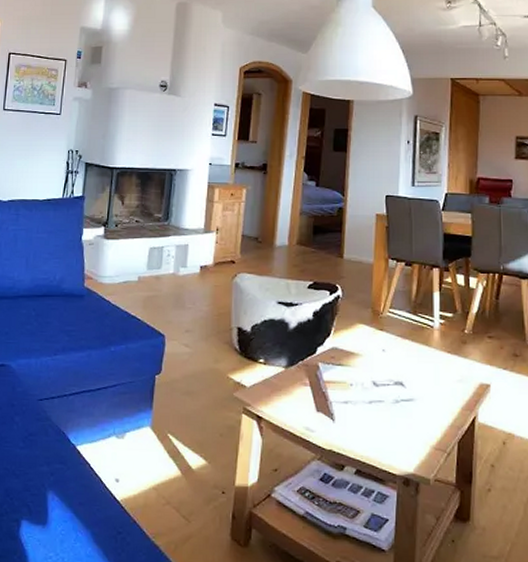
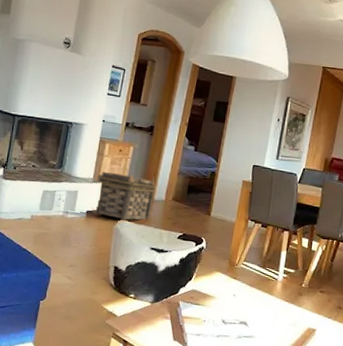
basket: none [206,218,276,273] -> present [91,171,156,220]

